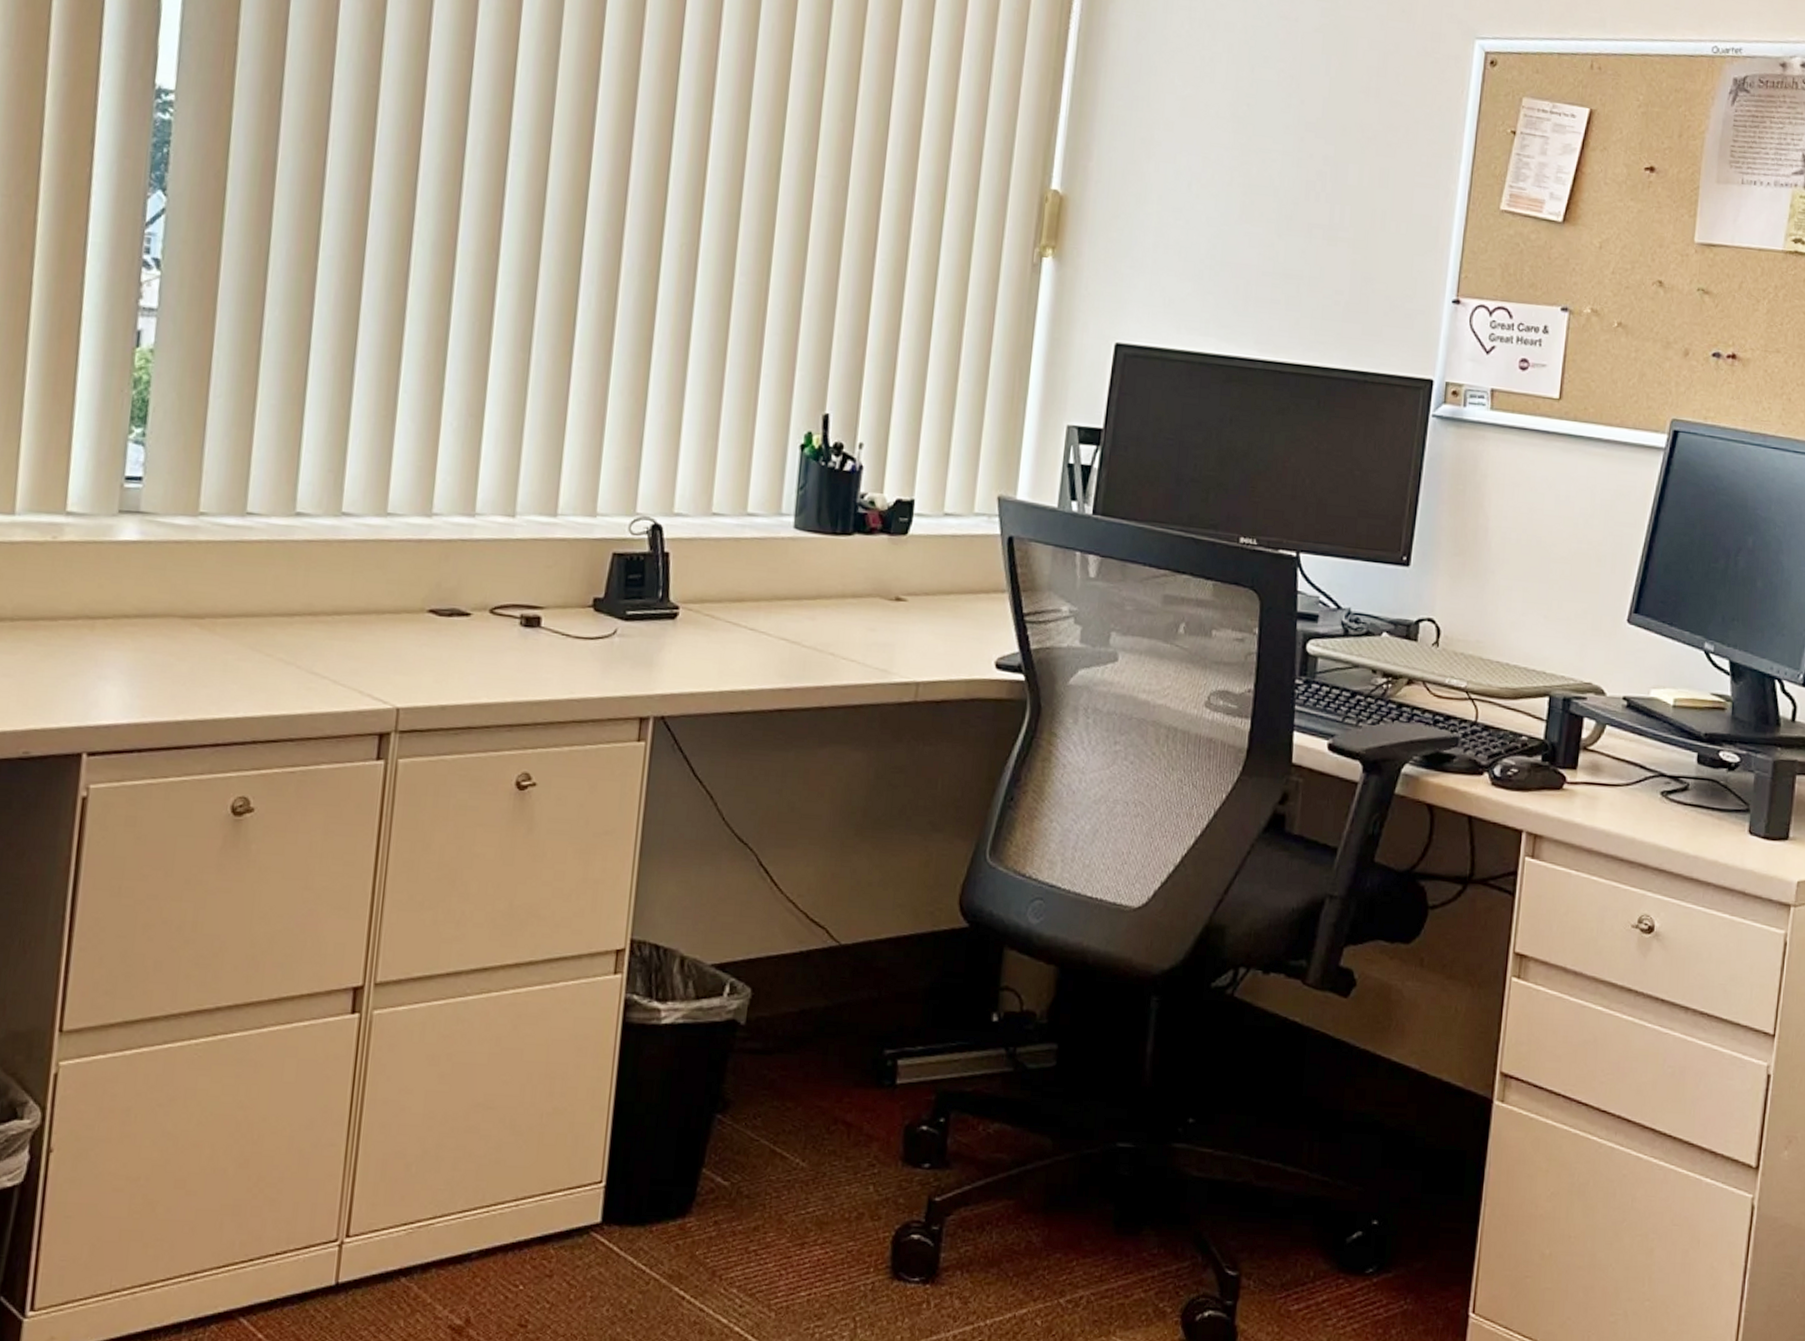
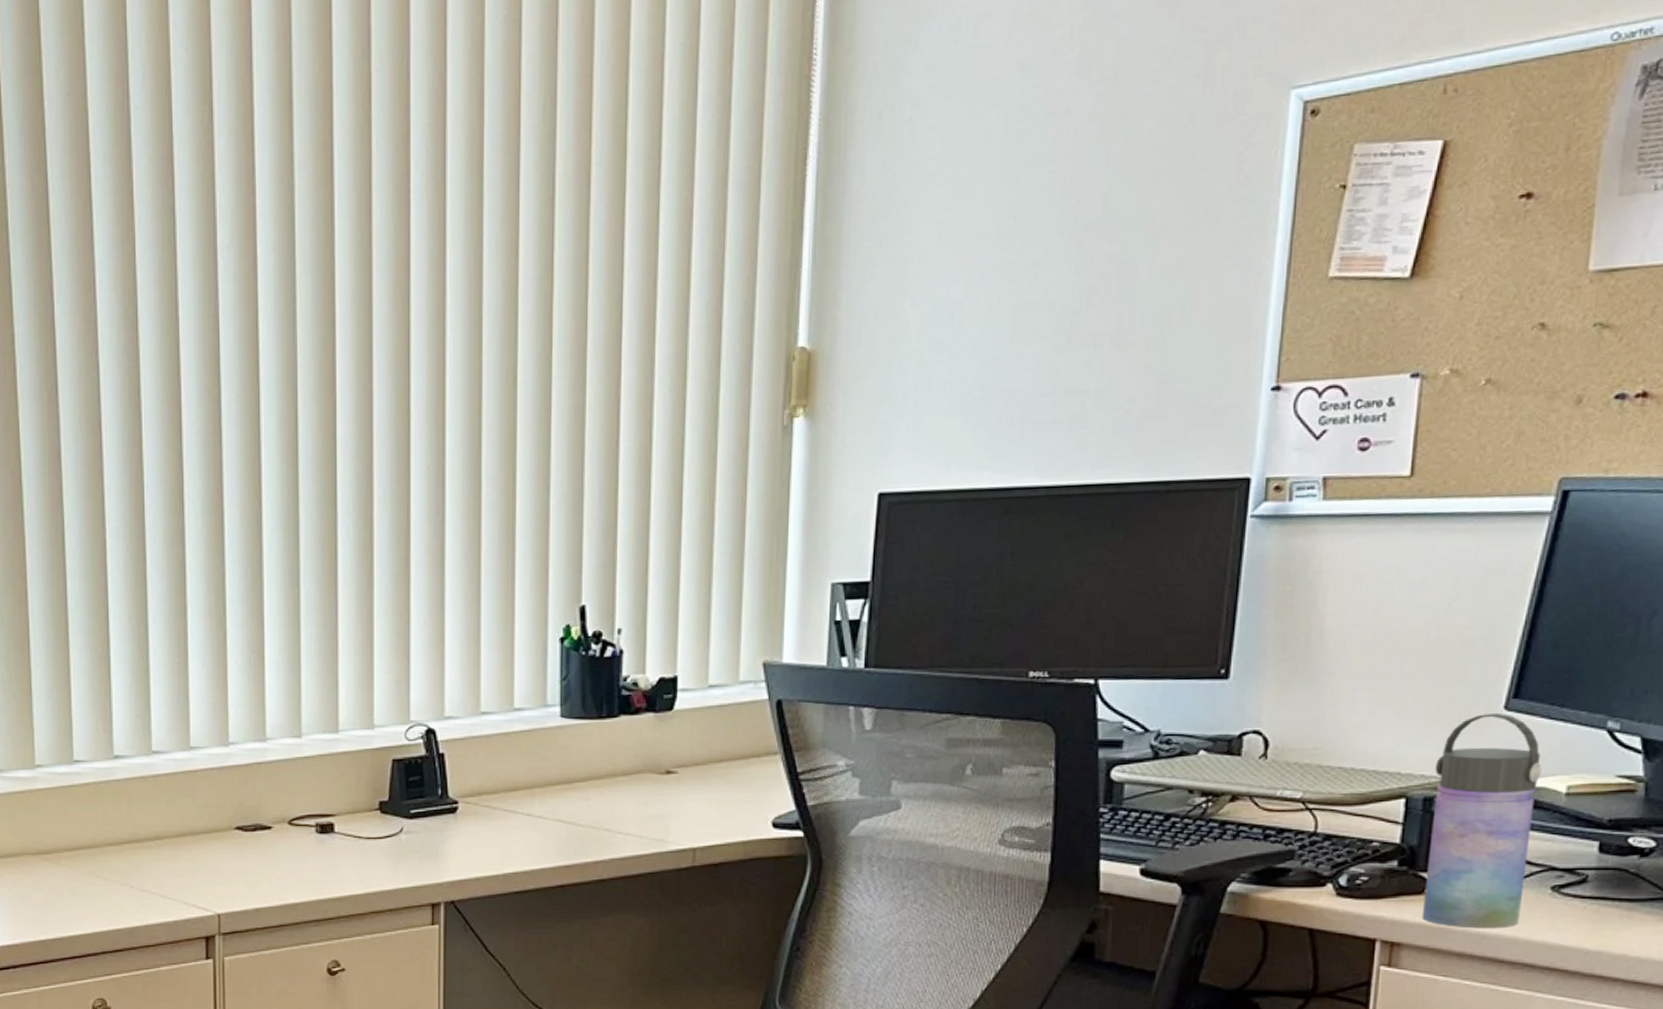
water bottle: none [1559,624,1655,829] -> present [1421,713,1542,929]

